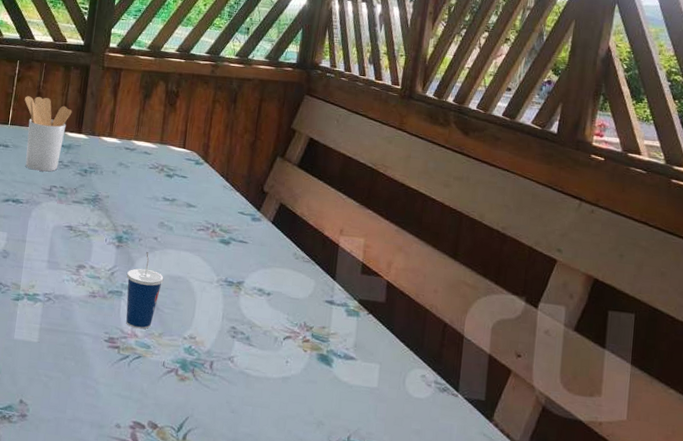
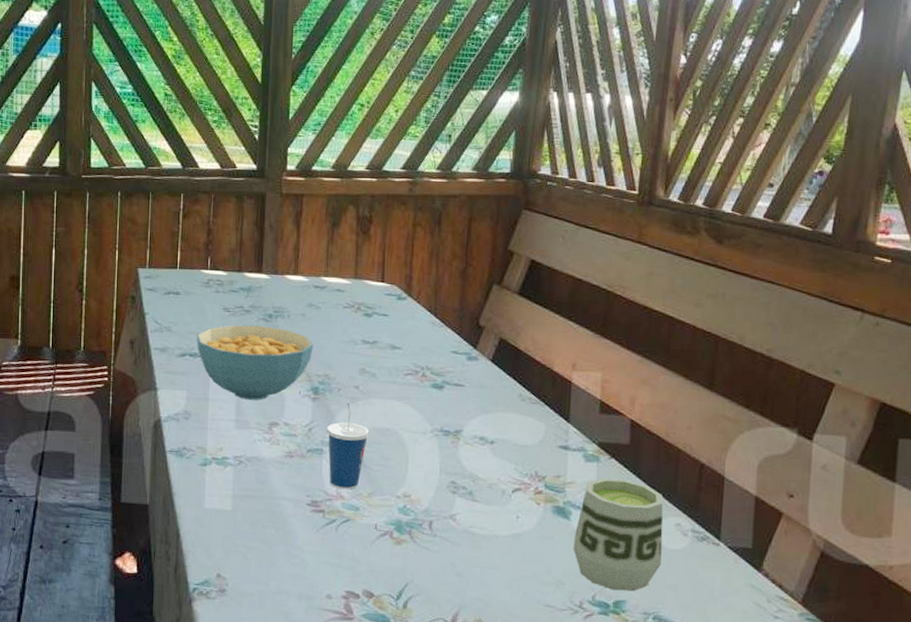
cereal bowl: none [19,177,121,245] -> present [196,325,313,400]
utensil holder: present [24,96,72,172] -> none [193,233,249,320]
cup: none [333,331,412,435] -> present [573,478,663,592]

